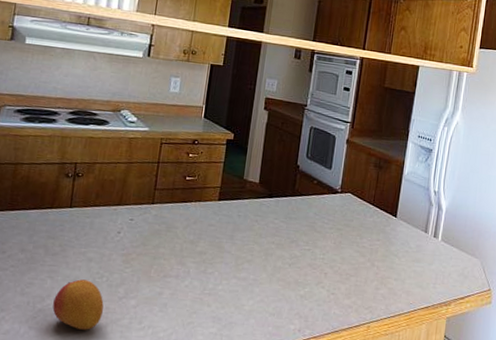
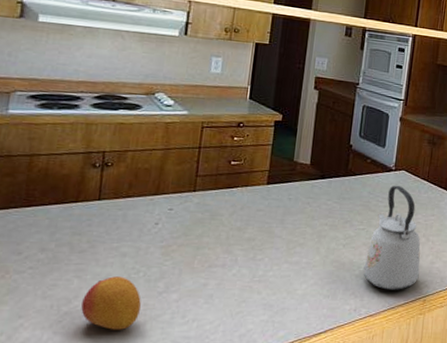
kettle: none [308,207,365,314] -> present [363,185,421,290]

